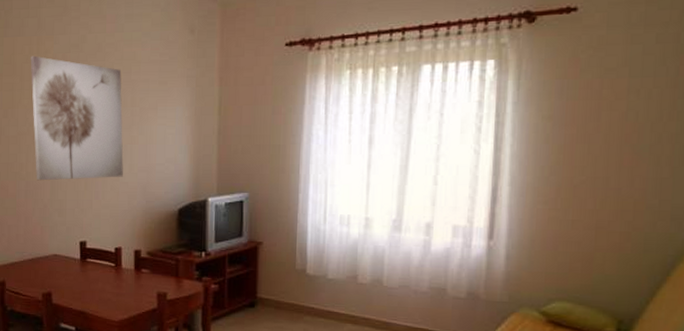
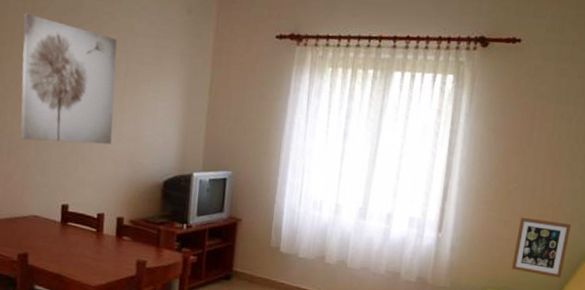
picture frame: none [585,214,659,283] -> present [512,217,571,278]

